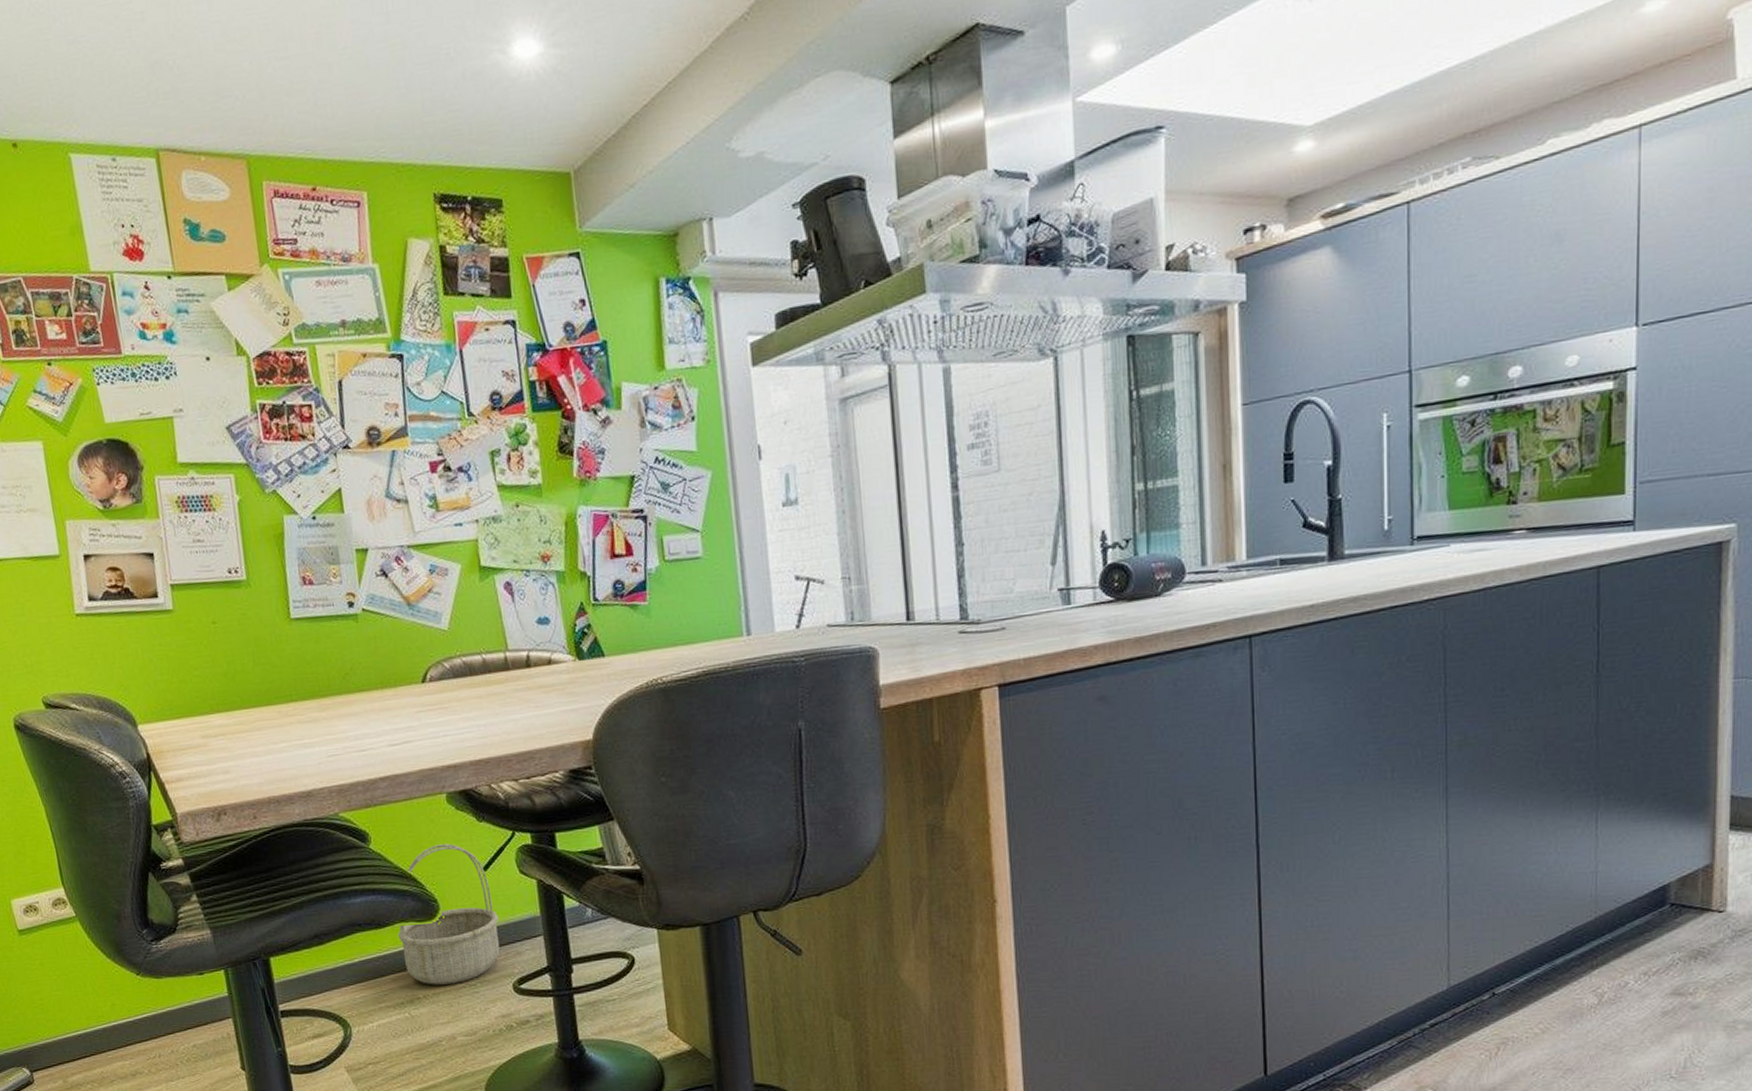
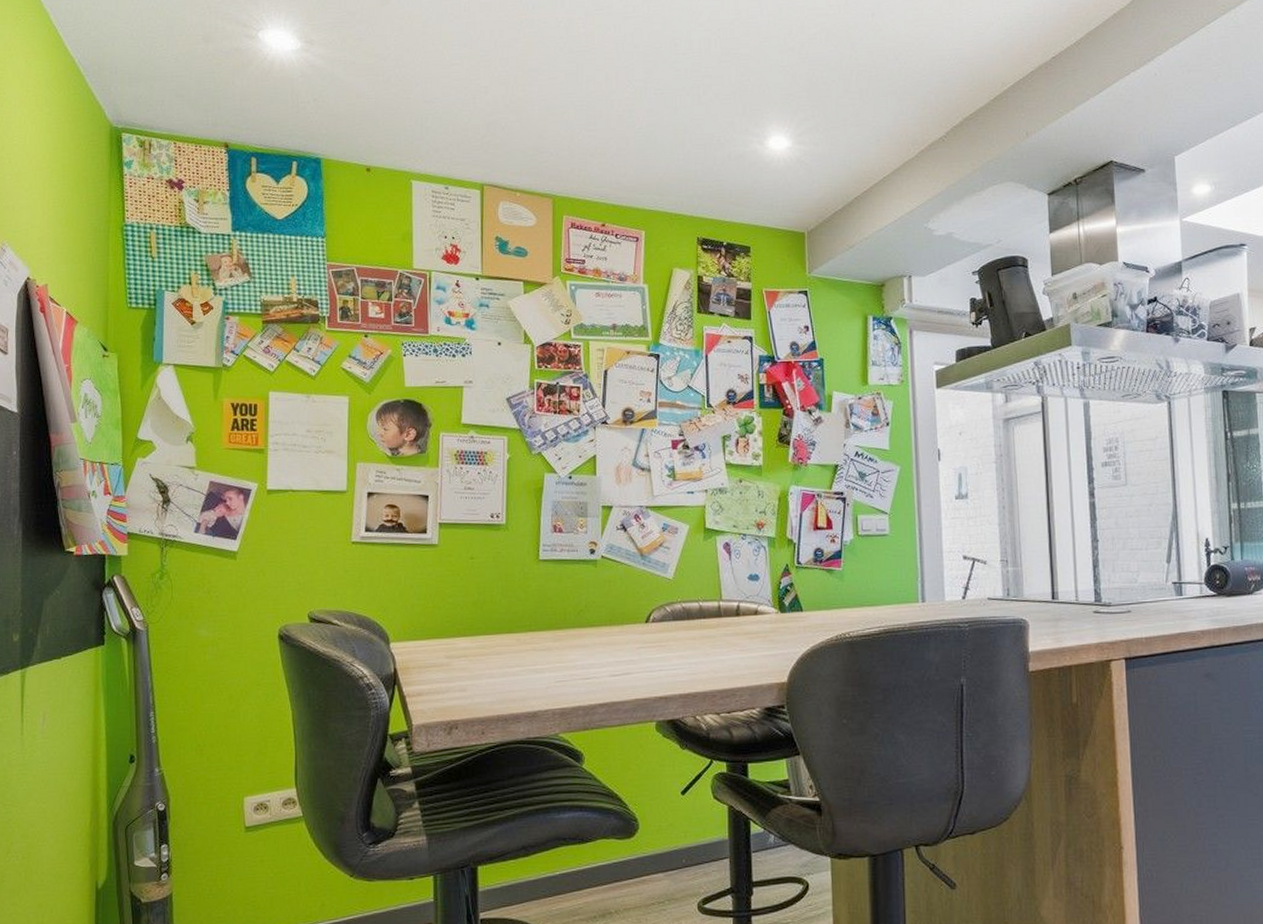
basket: present [397,843,500,986] -> none [598,768,691,902]

